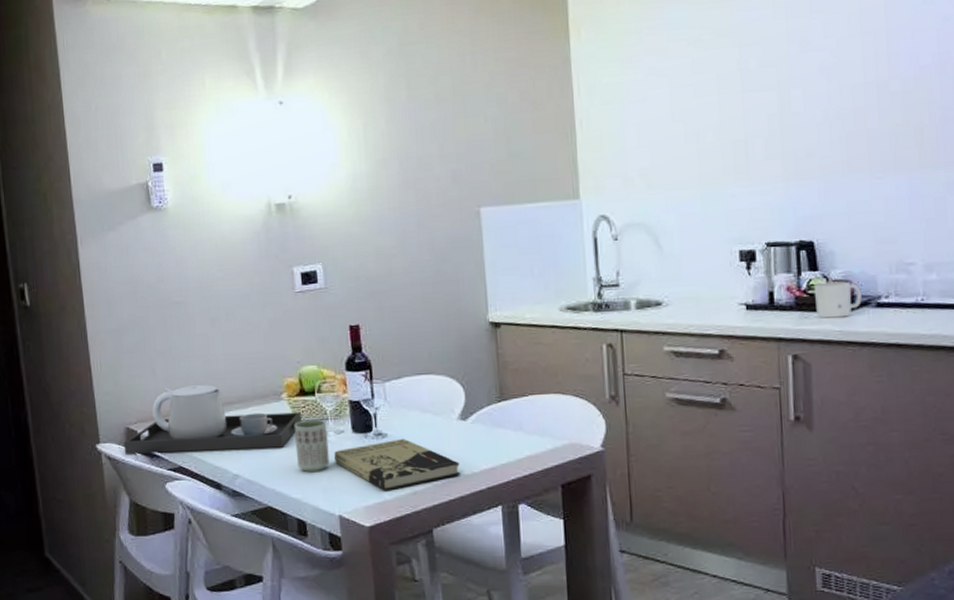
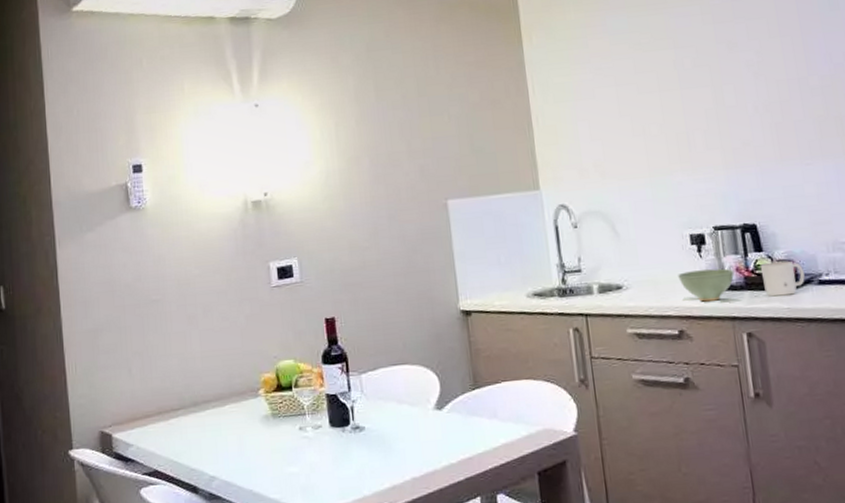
teapot: present [123,385,301,454] -> none [97,383,279,460]
cup: present [294,419,330,472] -> none [271,414,308,470]
book: present [334,438,460,491] -> none [312,430,438,487]
bowl: none [723,287,785,322] -> present [678,268,734,302]

